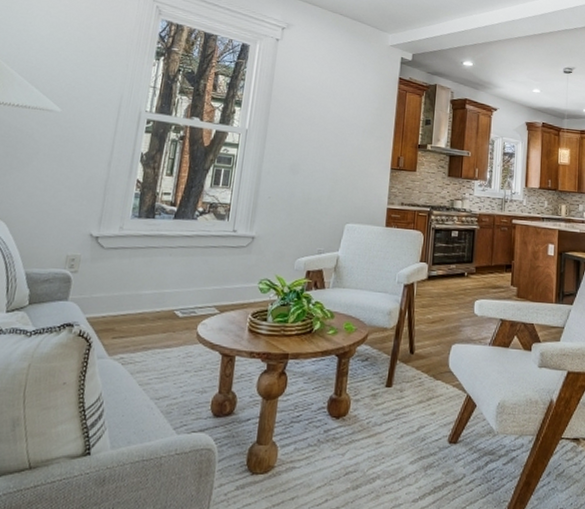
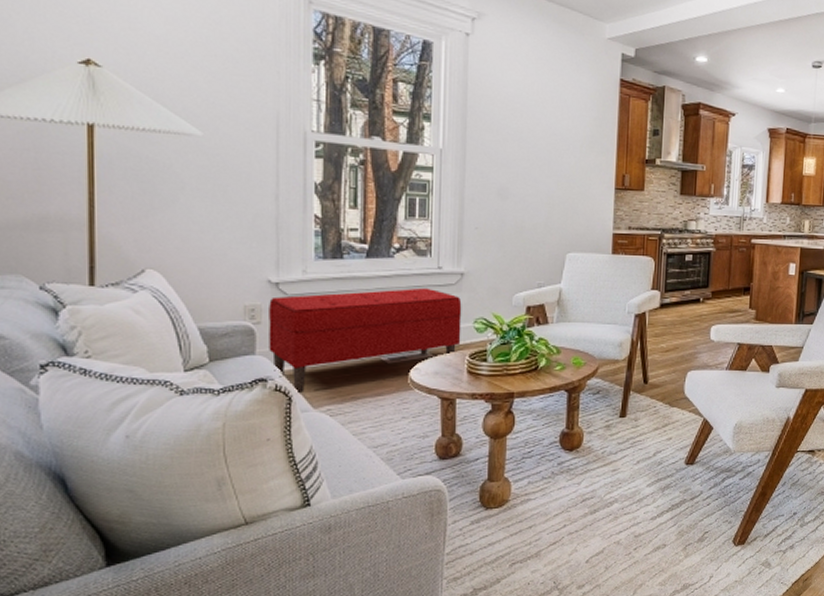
bench: none [80,248,250,340] -> present [269,287,462,393]

